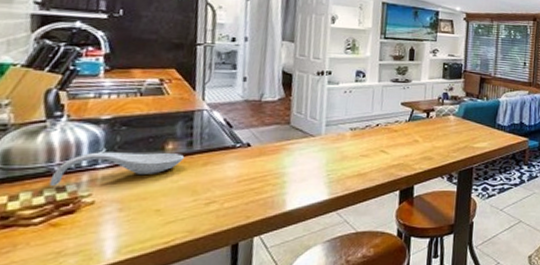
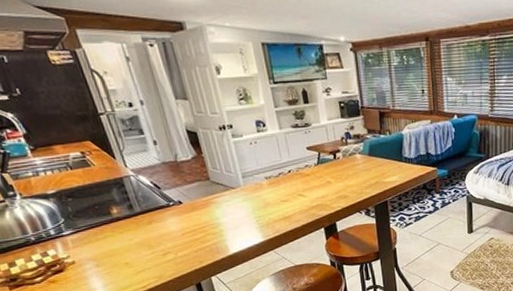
spoon rest: present [49,152,185,186] -> none [31,216,131,252]

